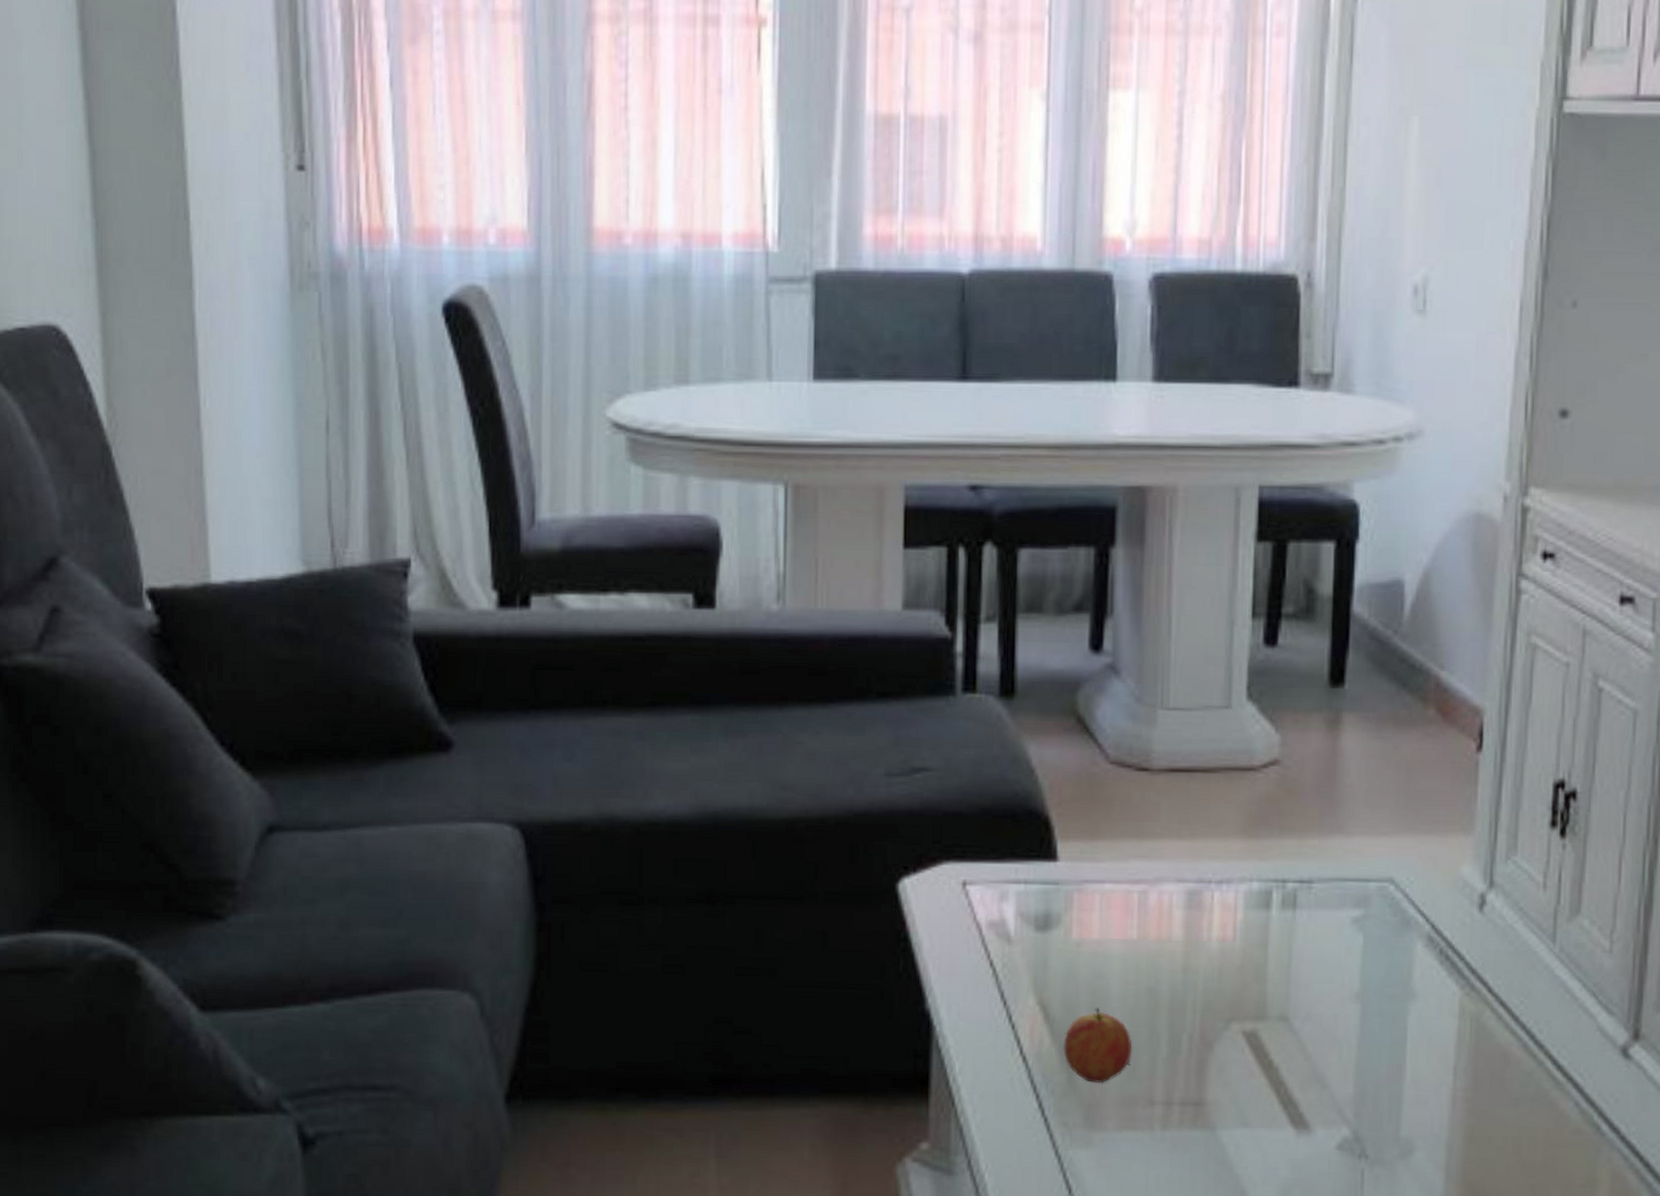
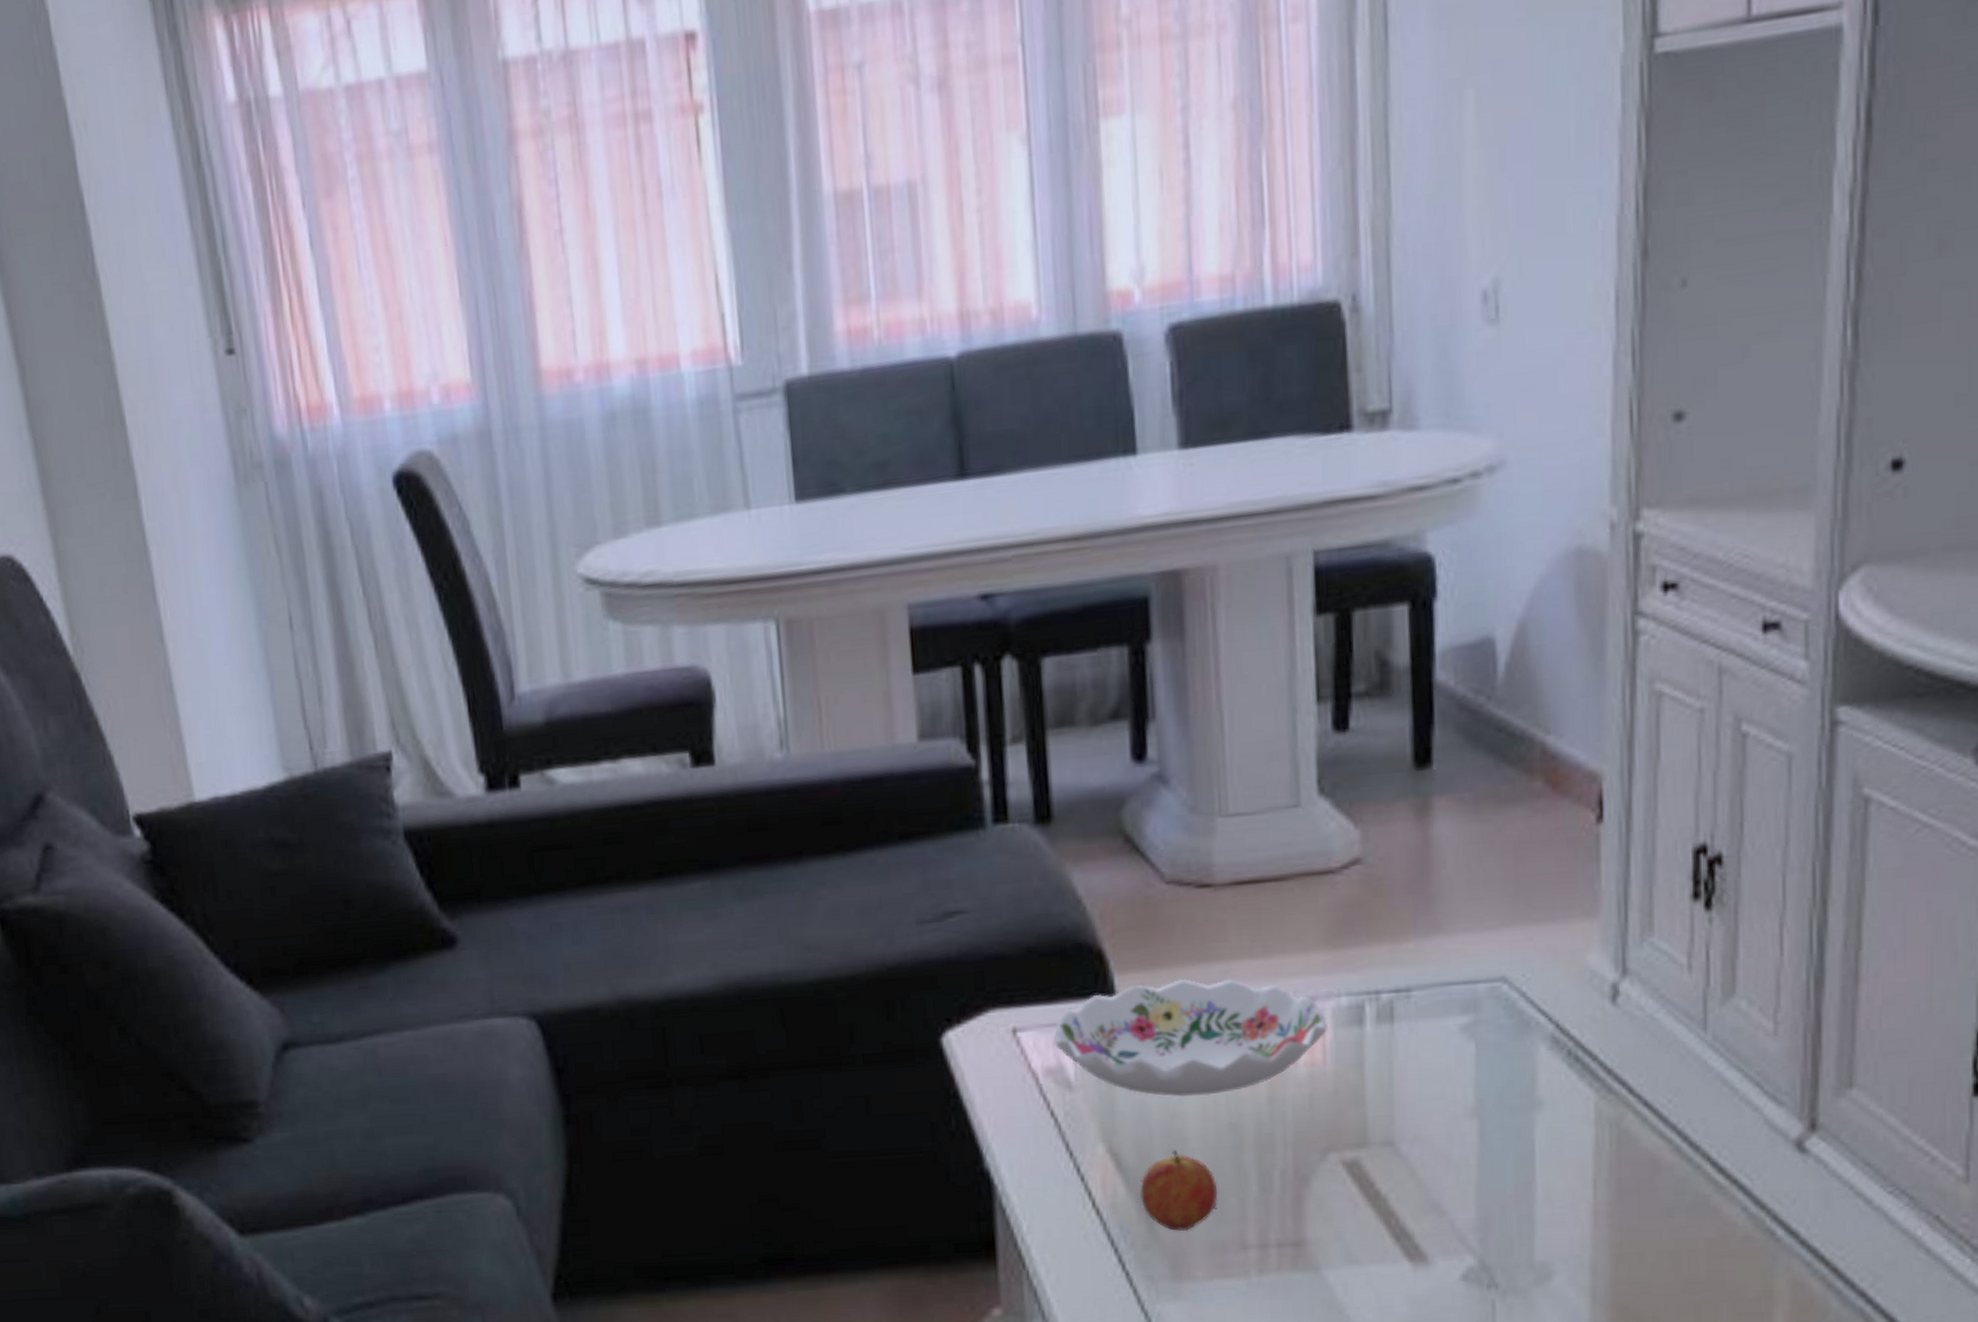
decorative bowl: none [998,852,1239,960] -> present [1053,978,1327,1097]

